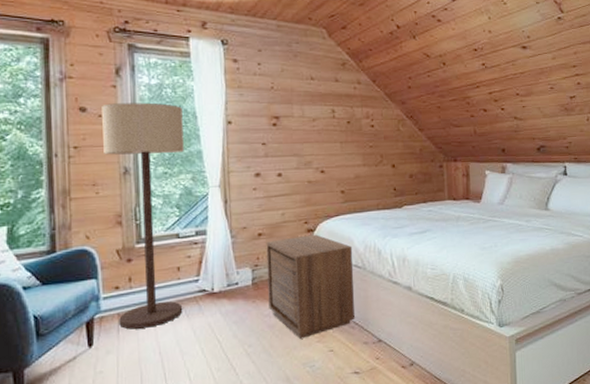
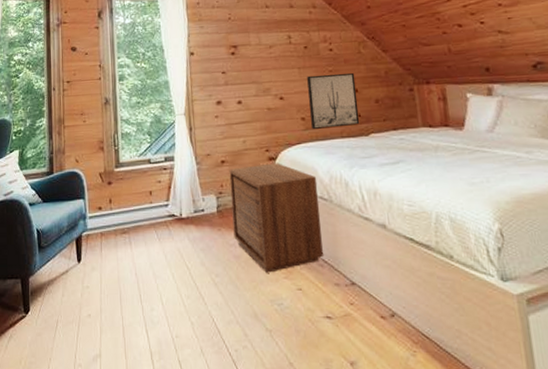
floor lamp: present [102,102,184,330] -> none [88,39,155,249]
wall art: none [348,149,395,203] -> present [307,73,360,130]

